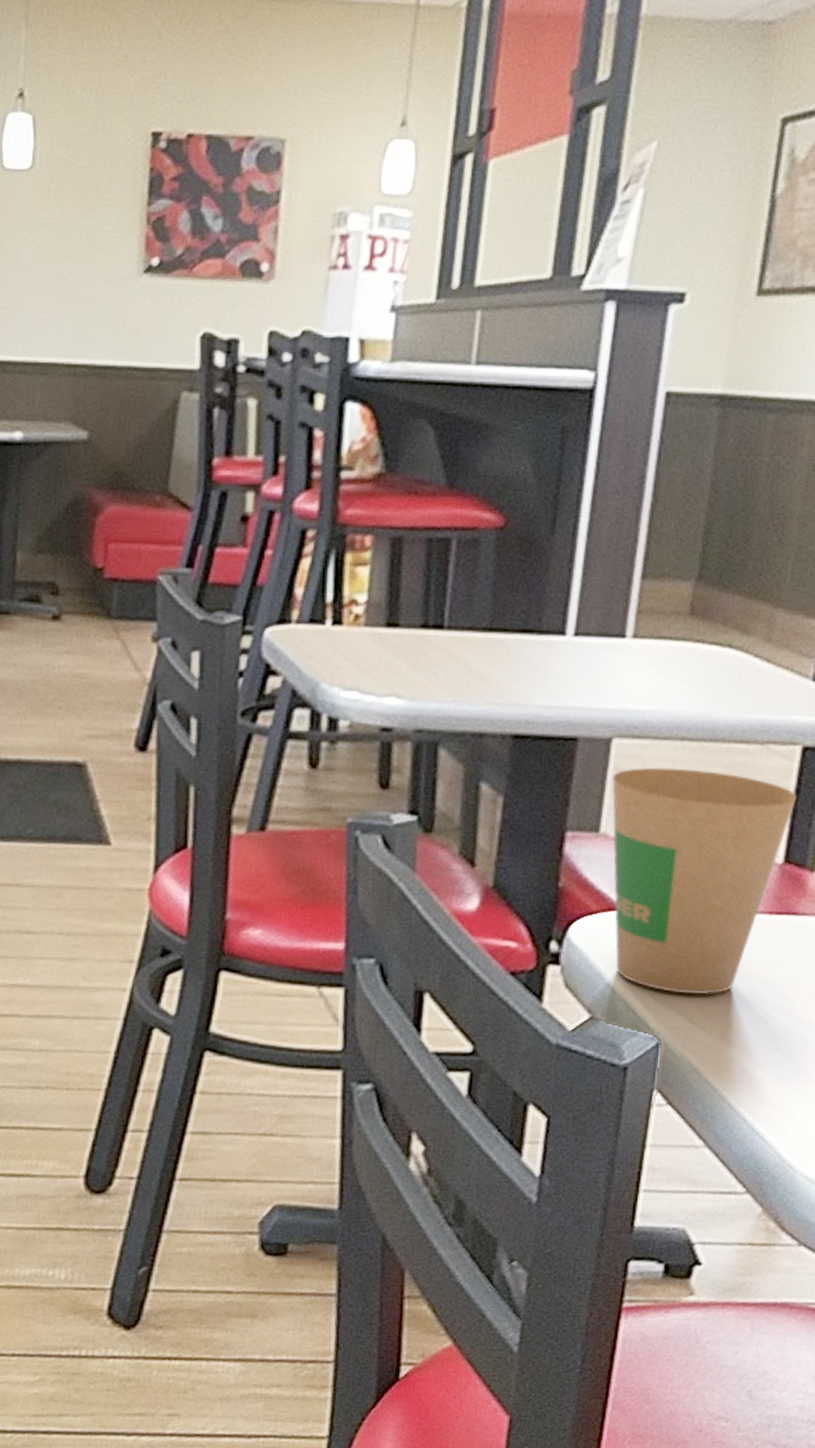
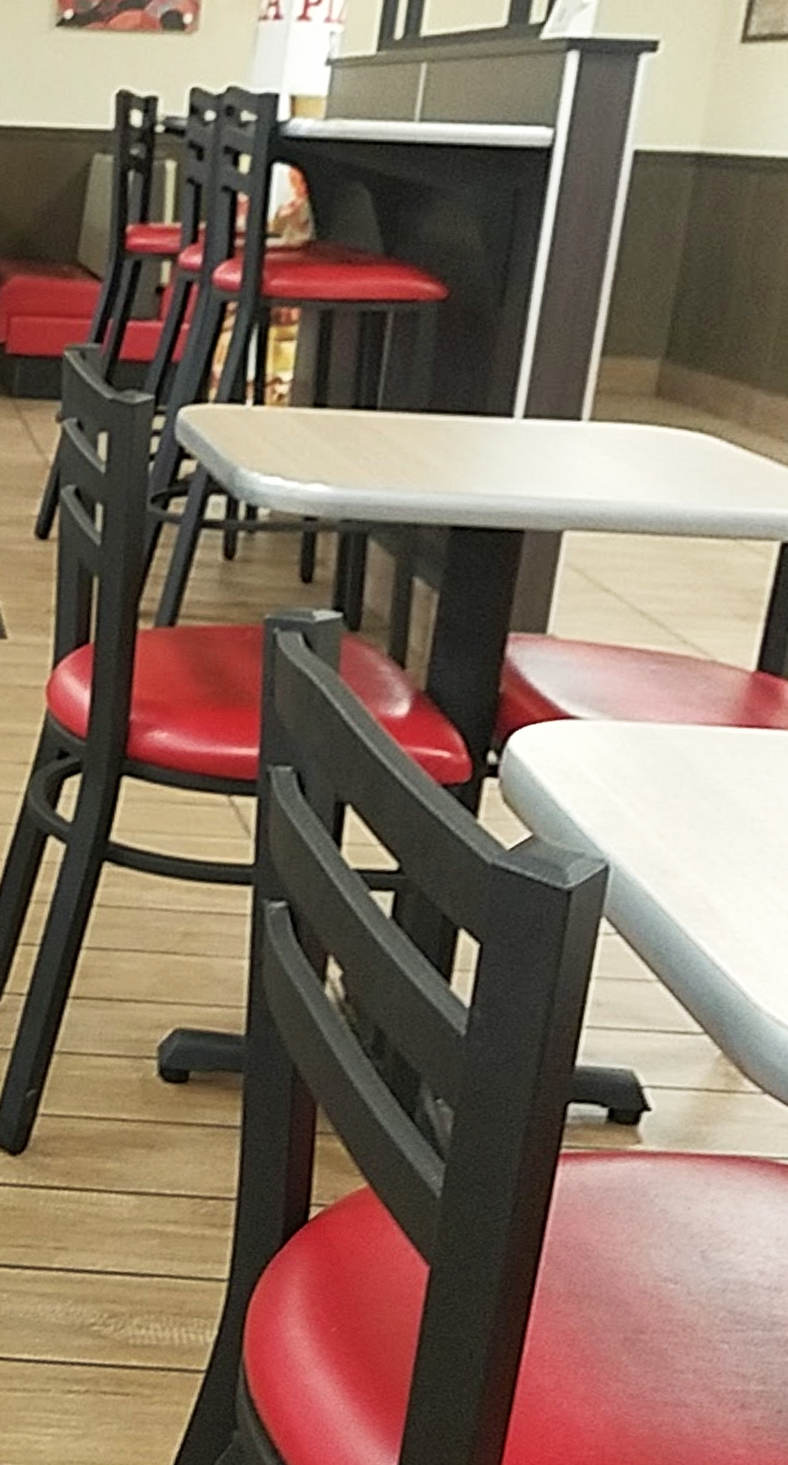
paper cup: present [612,767,796,995] -> none [561,563,773,815]

